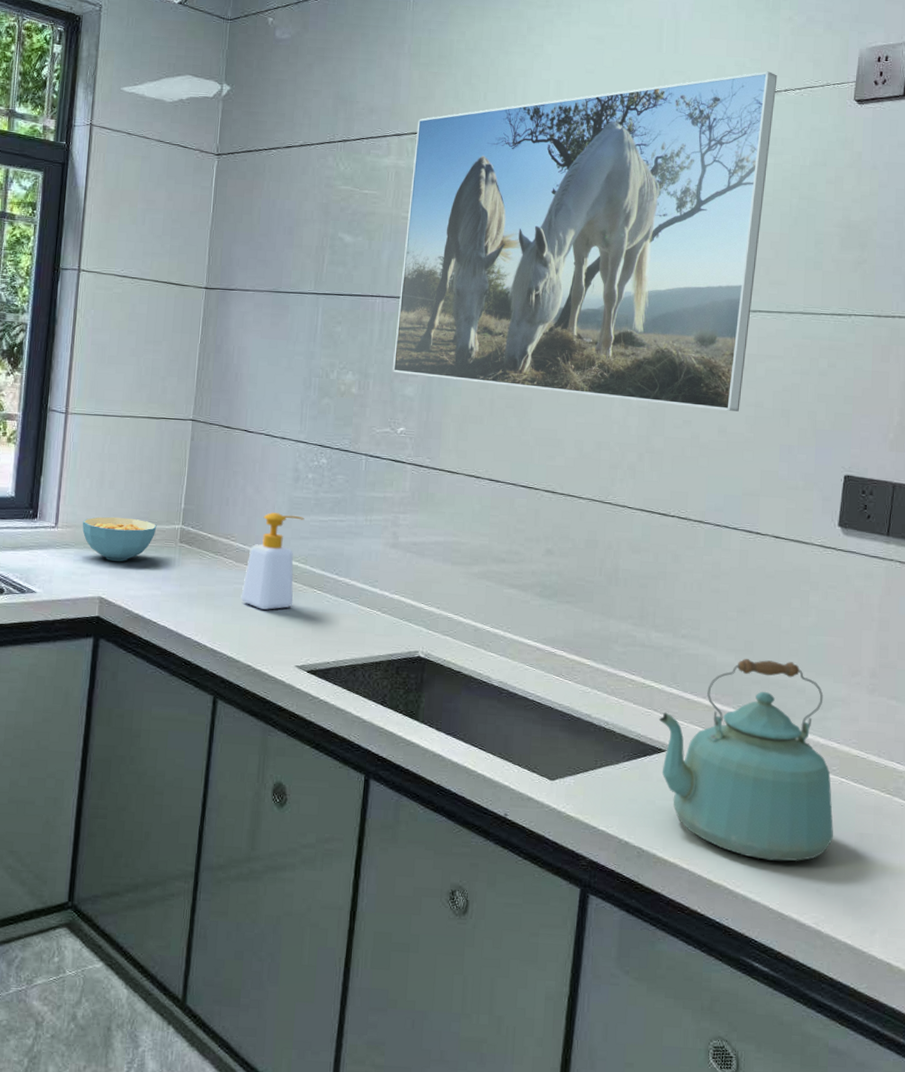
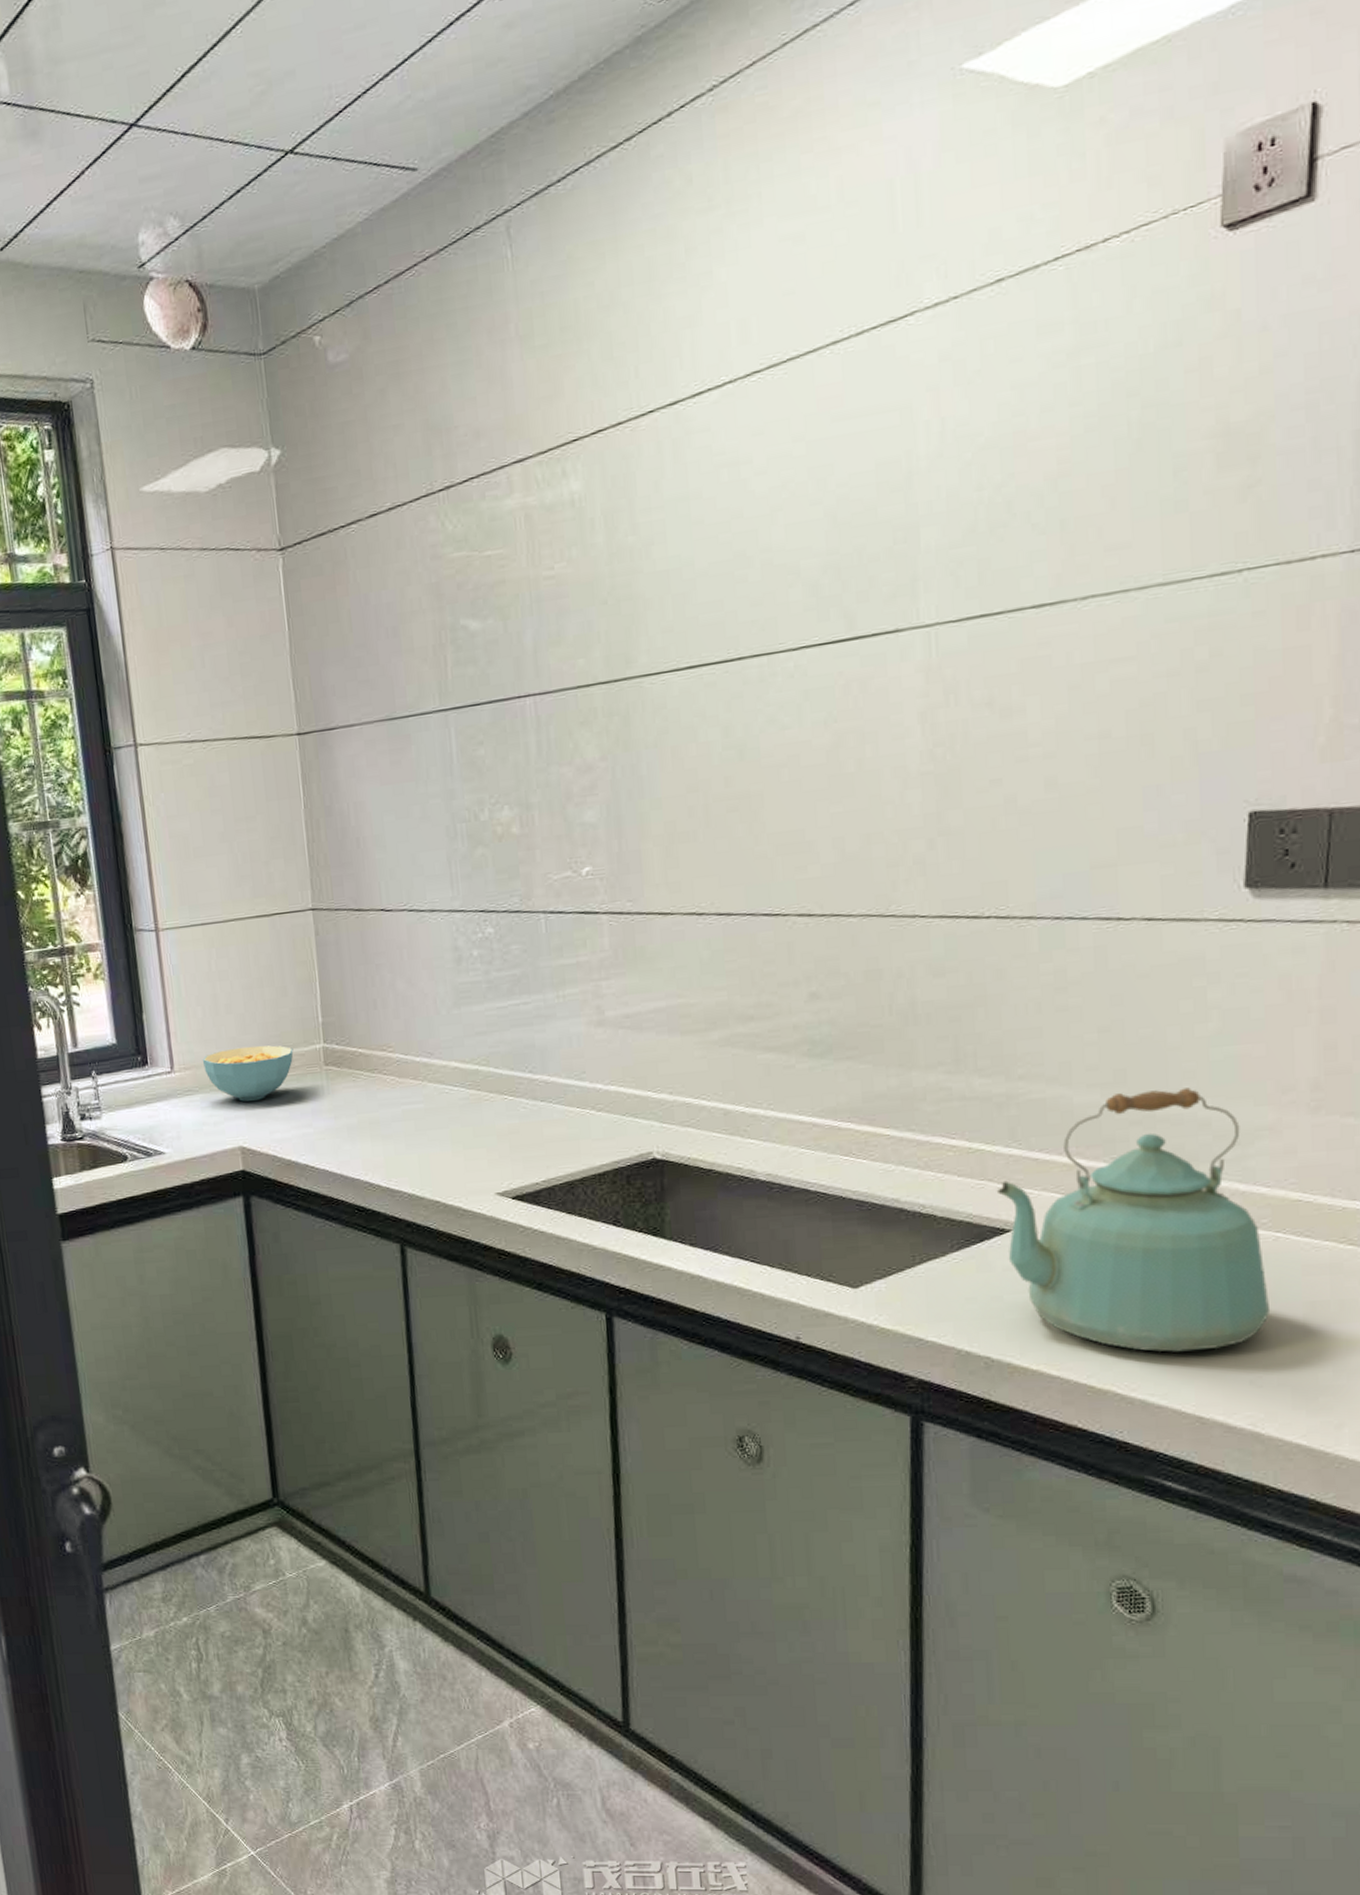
soap bottle: present [240,512,305,610] -> none [412,1006,480,1131]
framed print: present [393,71,778,412] -> none [544,216,1090,795]

